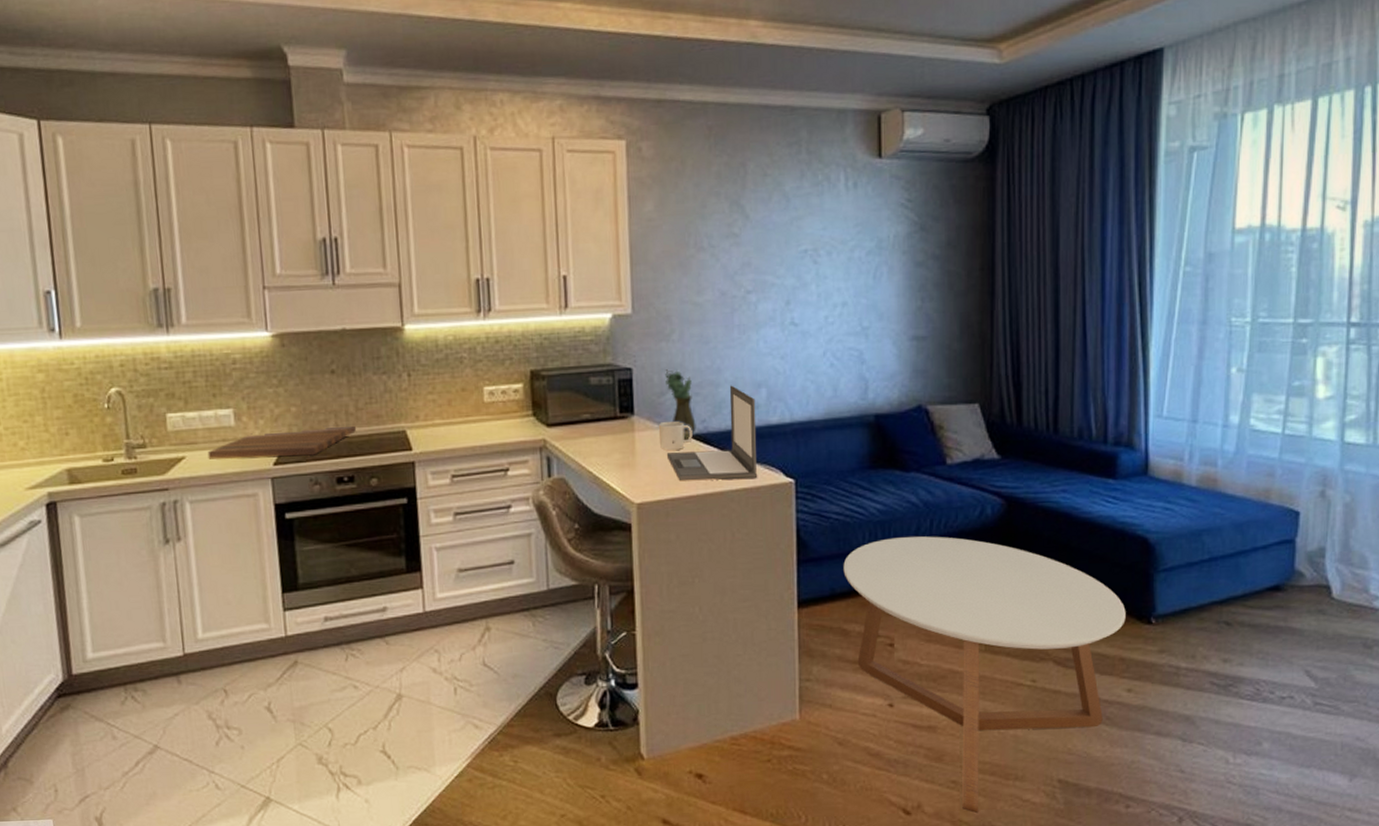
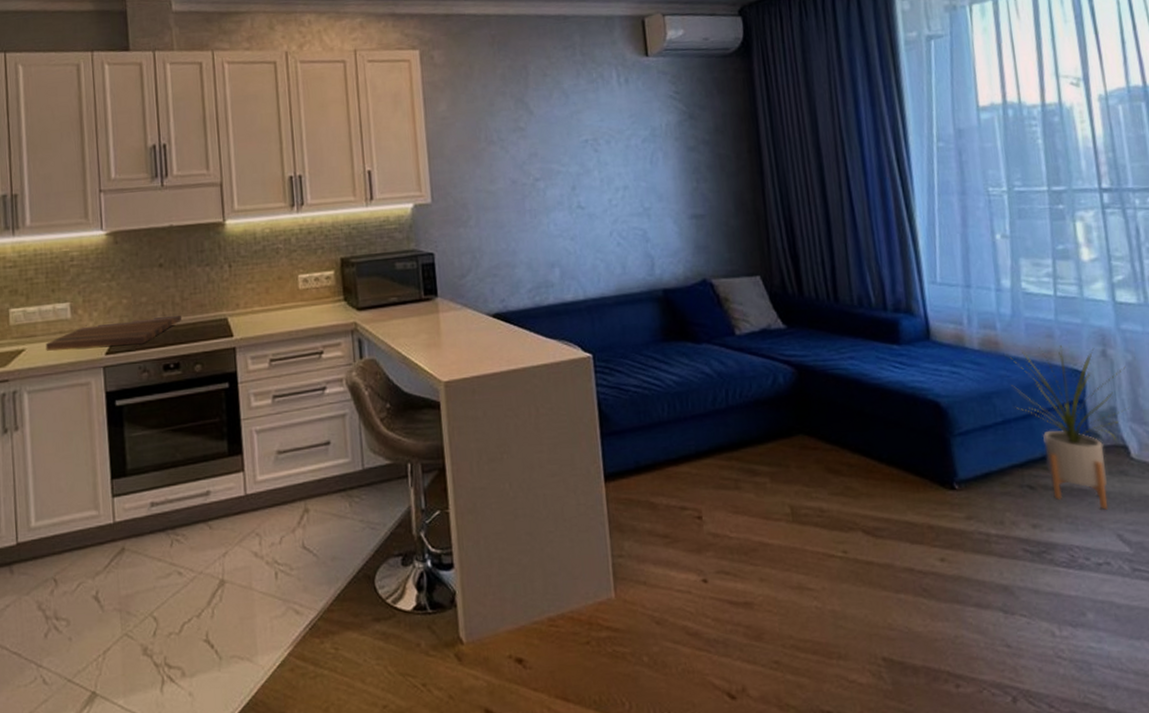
mug: present [658,421,693,451] -> none [460,301,493,331]
vase: present [665,369,696,440] -> none [464,253,497,319]
laptop: present [666,385,758,482] -> none [469,266,557,359]
coffee table: present [843,536,1126,814] -> none [645,406,929,697]
house plant: none [1223,484,1343,647] -> present [1010,345,1130,510]

